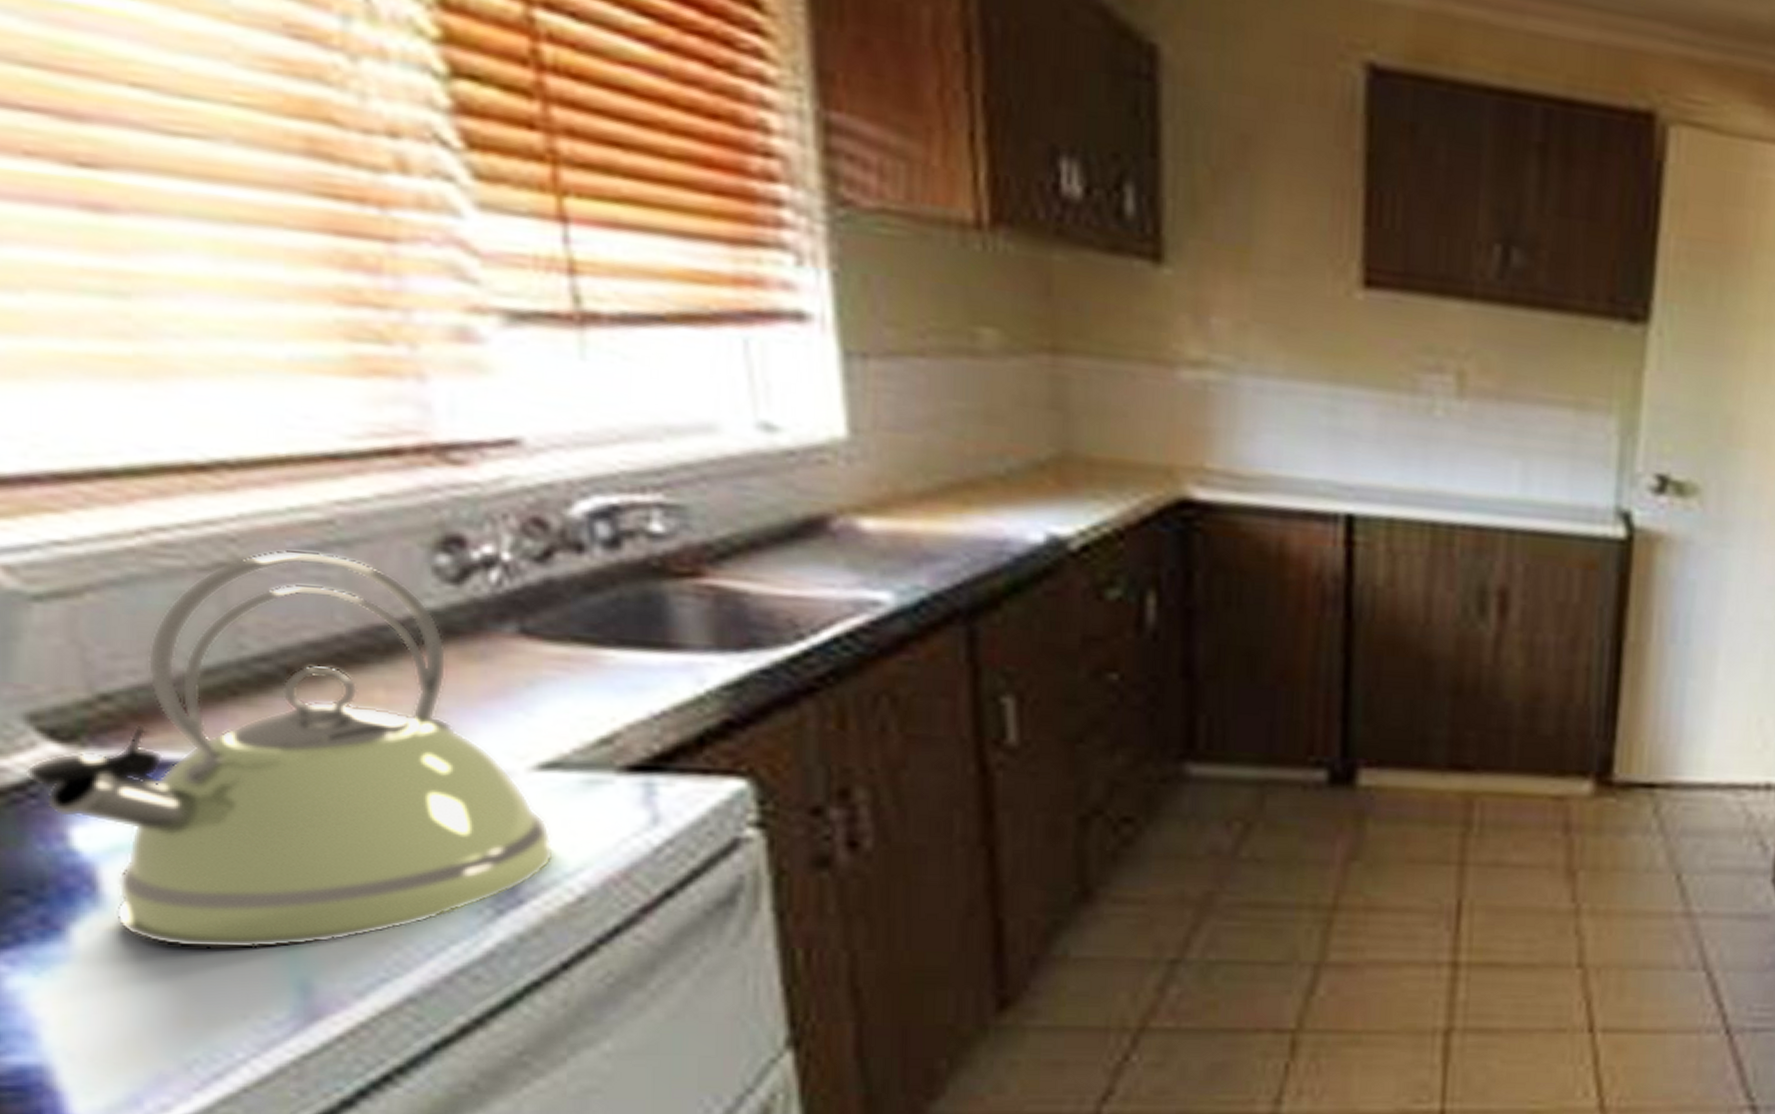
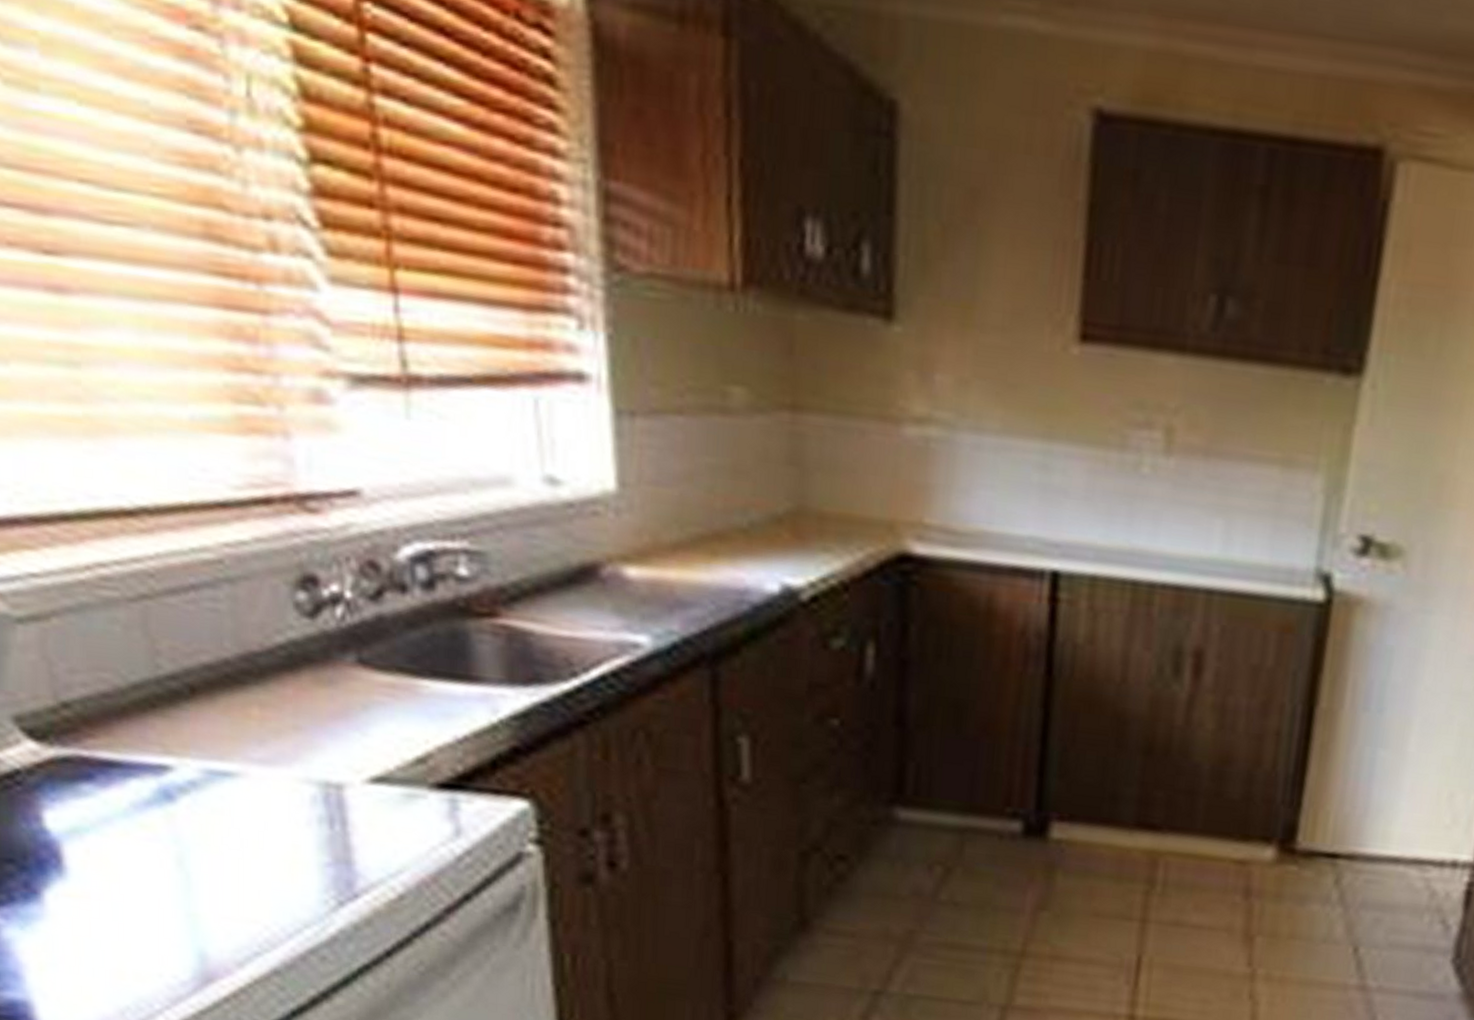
kettle: present [25,549,553,949] -> none [13,584,381,921]

